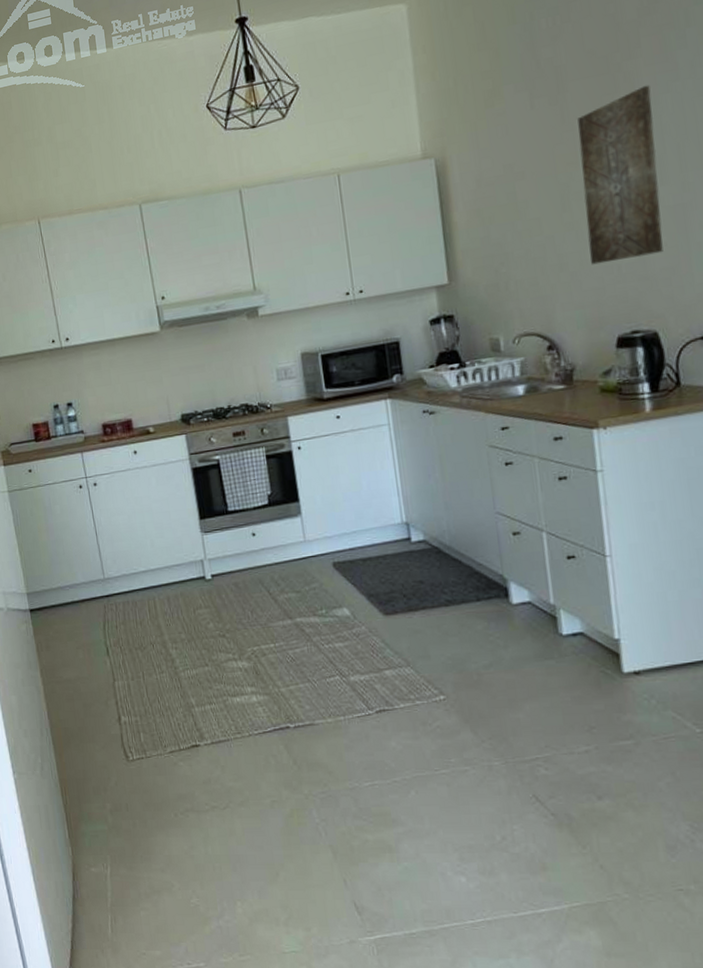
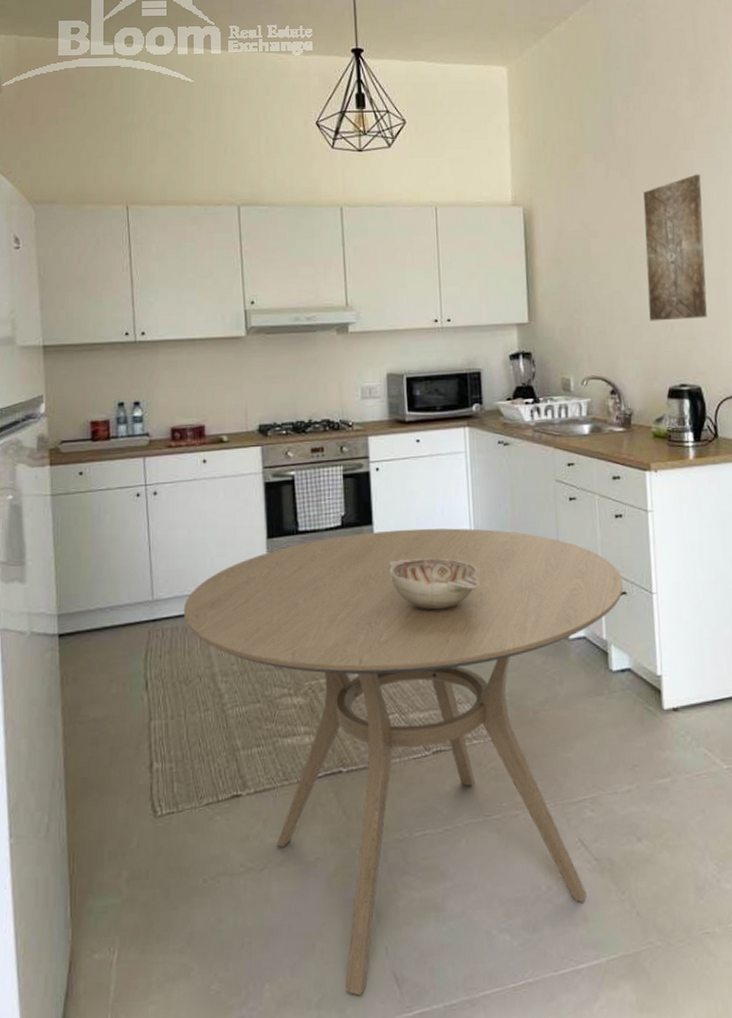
dining table: none [131,499,572,919] -> present [183,528,623,996]
decorative bowl: none [319,530,413,580] -> present [389,558,480,610]

